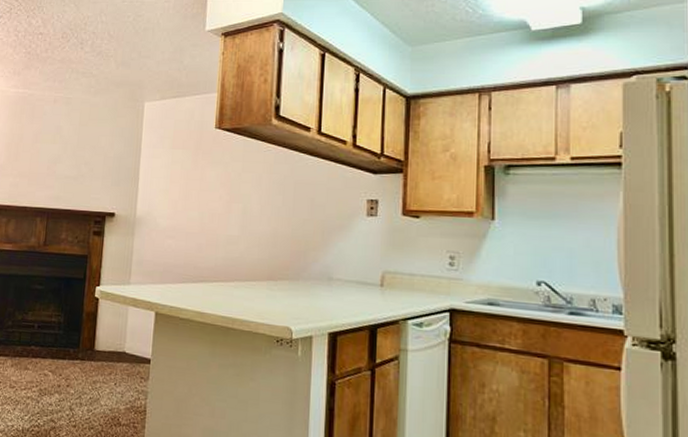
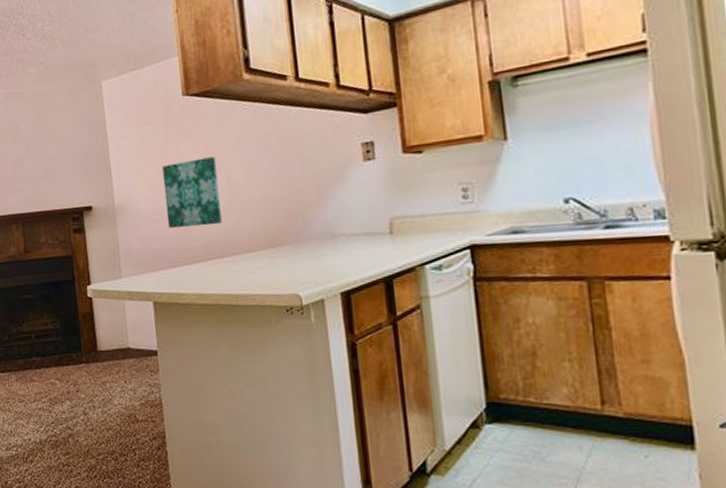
wall art: none [181,187,235,251] -> present [162,156,222,228]

